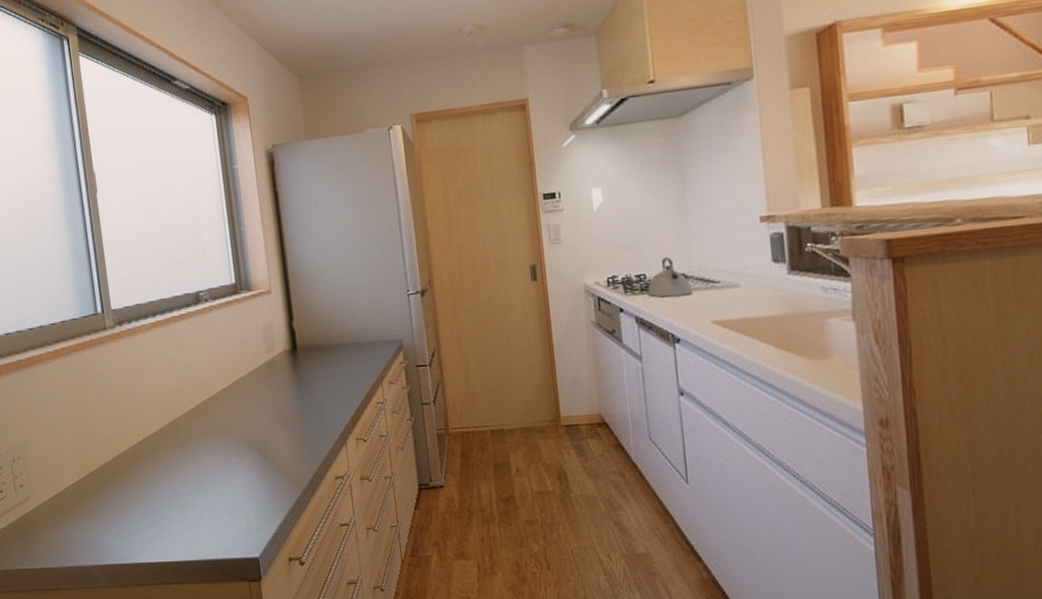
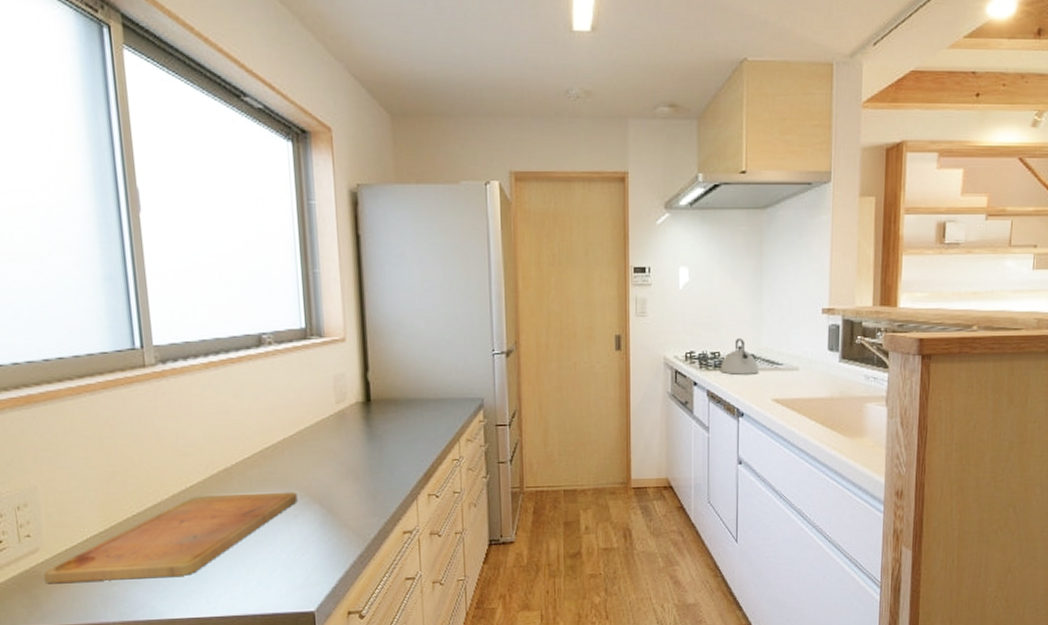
cutting board: none [34,439,238,529] -> present [44,491,298,583]

